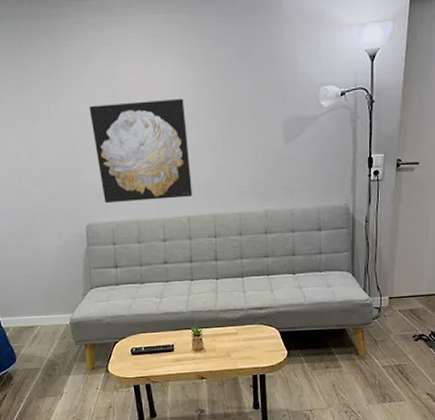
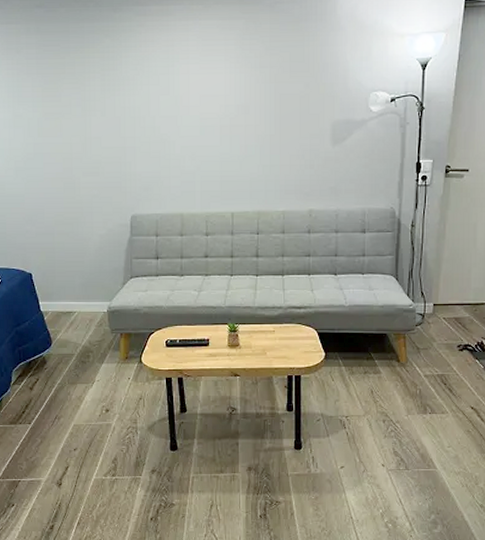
wall art: present [89,98,193,204] -> none [143,98,237,196]

